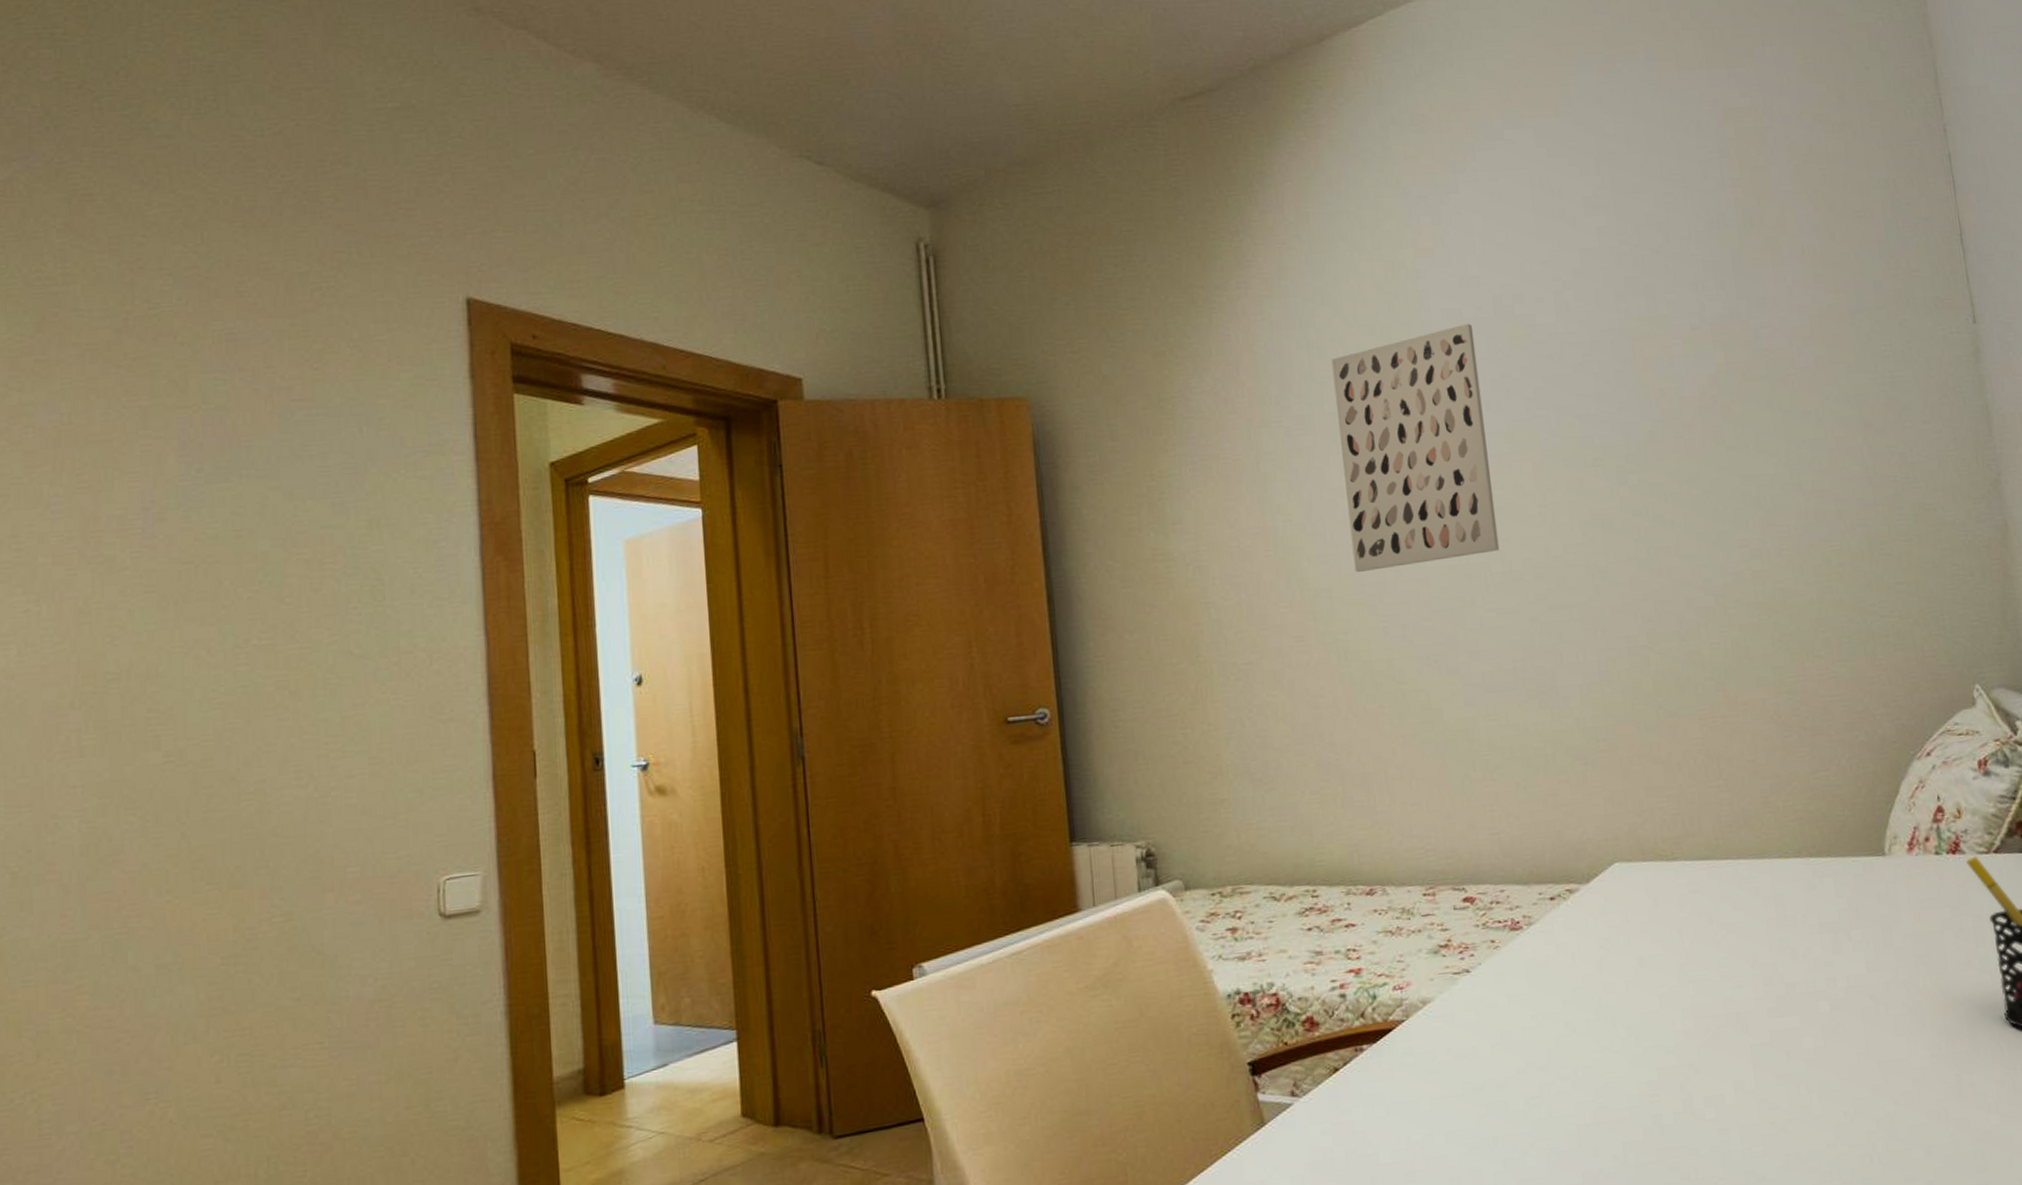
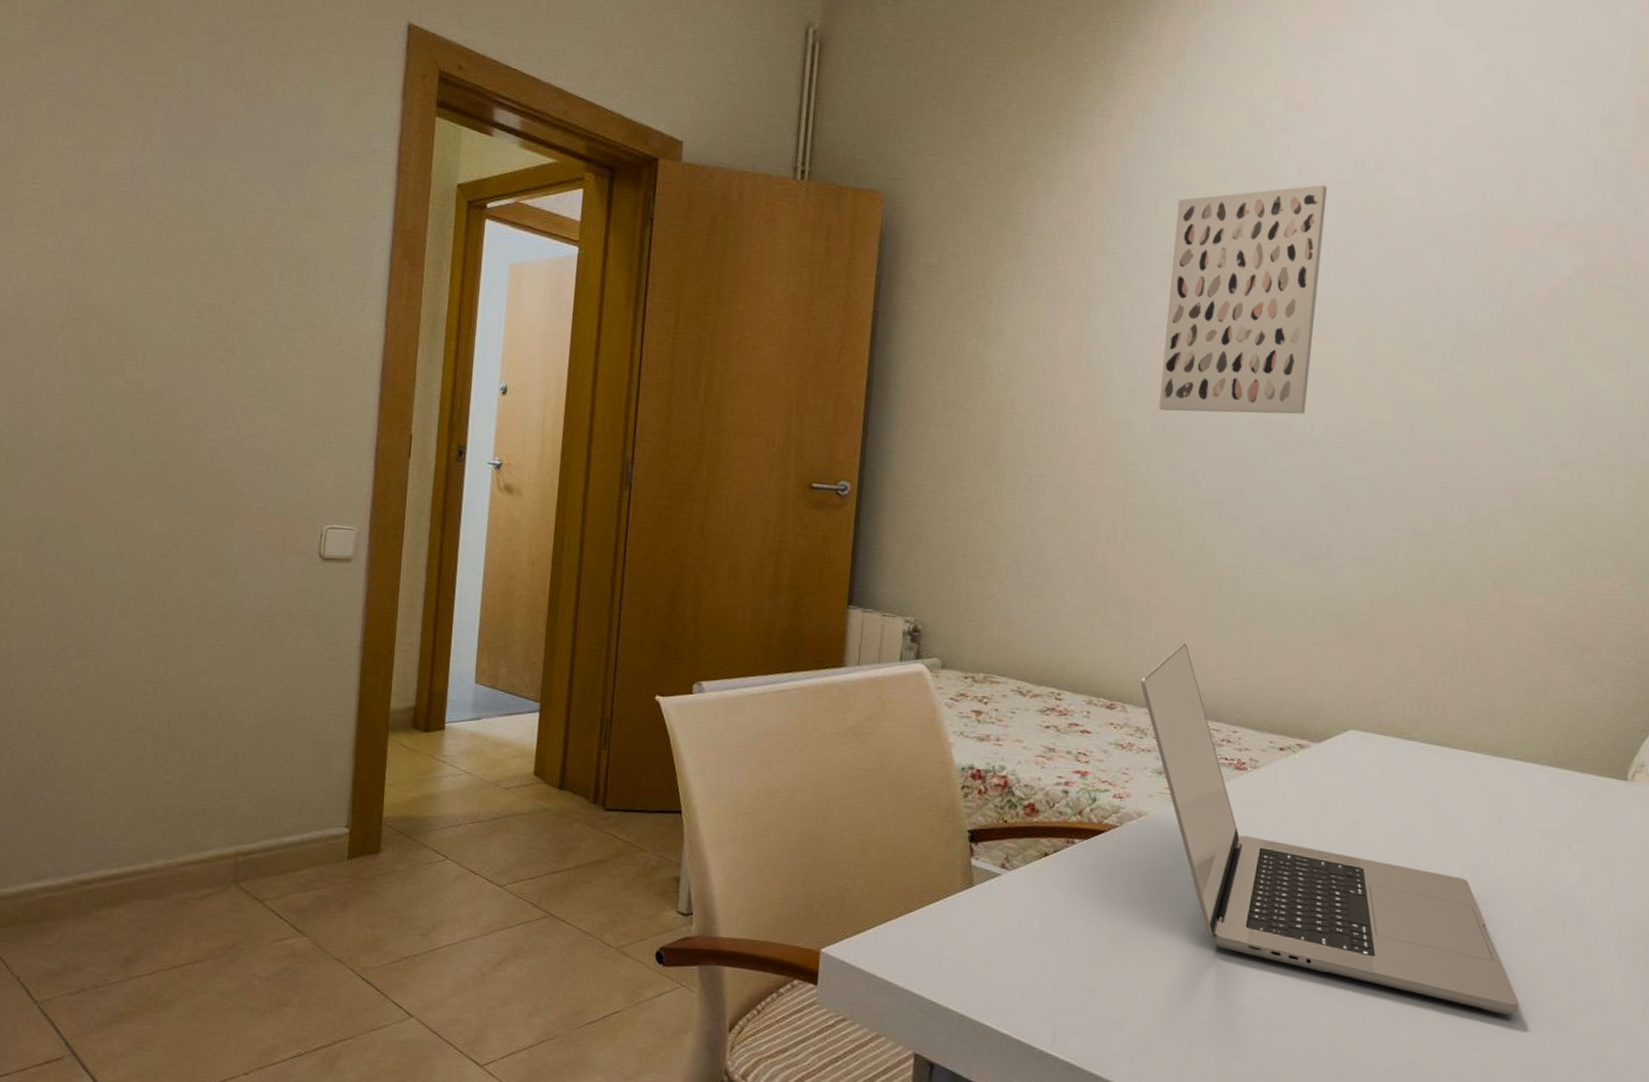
laptop: none [1395,807,1842,1129] -> present [1140,642,1519,1015]

